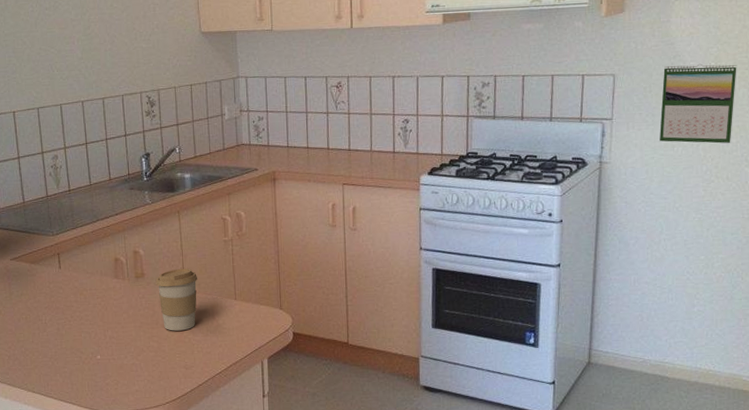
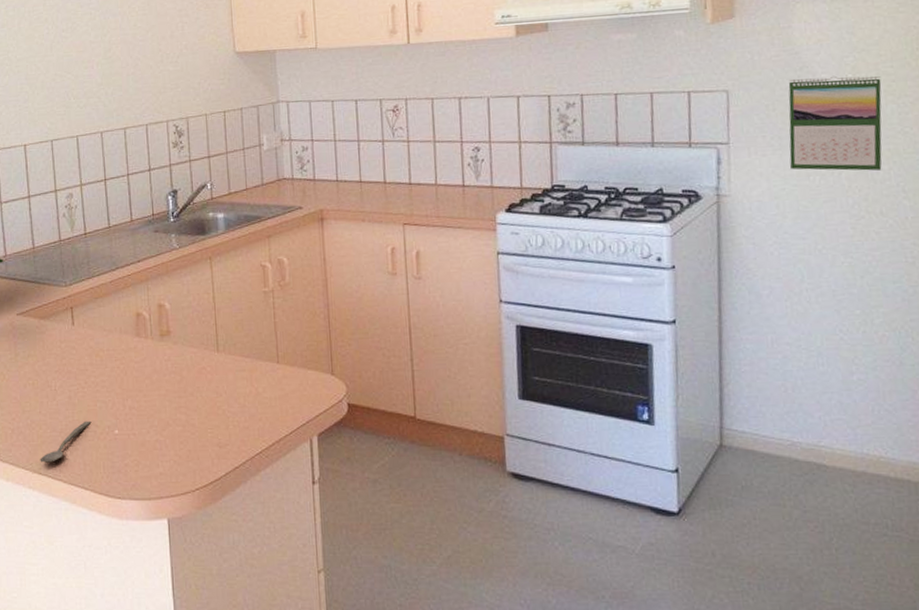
spoon: none [33,348,77,383] -> present [40,421,92,463]
coffee cup: present [155,268,197,331] -> none [183,324,233,401]

